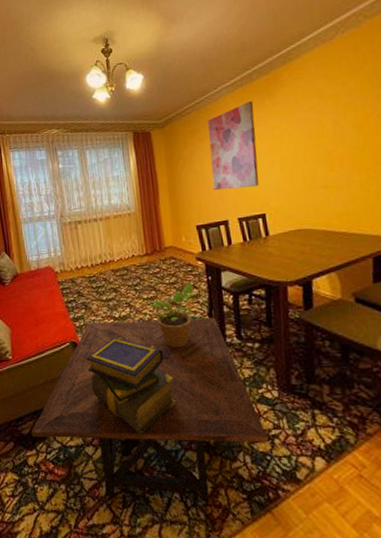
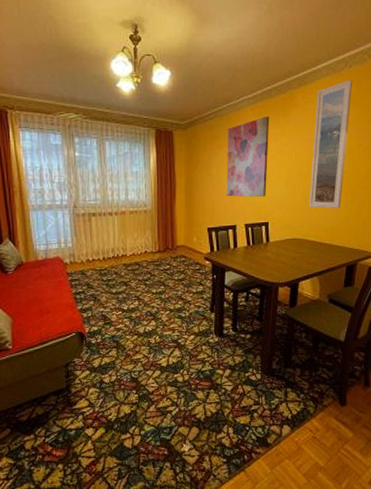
side table: present [32,317,268,503] -> none [31,312,248,471]
stack of books: present [86,337,176,435] -> none [91,328,175,415]
potted plant: present [150,284,195,348] -> none [158,281,200,339]
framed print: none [305,46,354,193] -> present [308,80,353,209]

